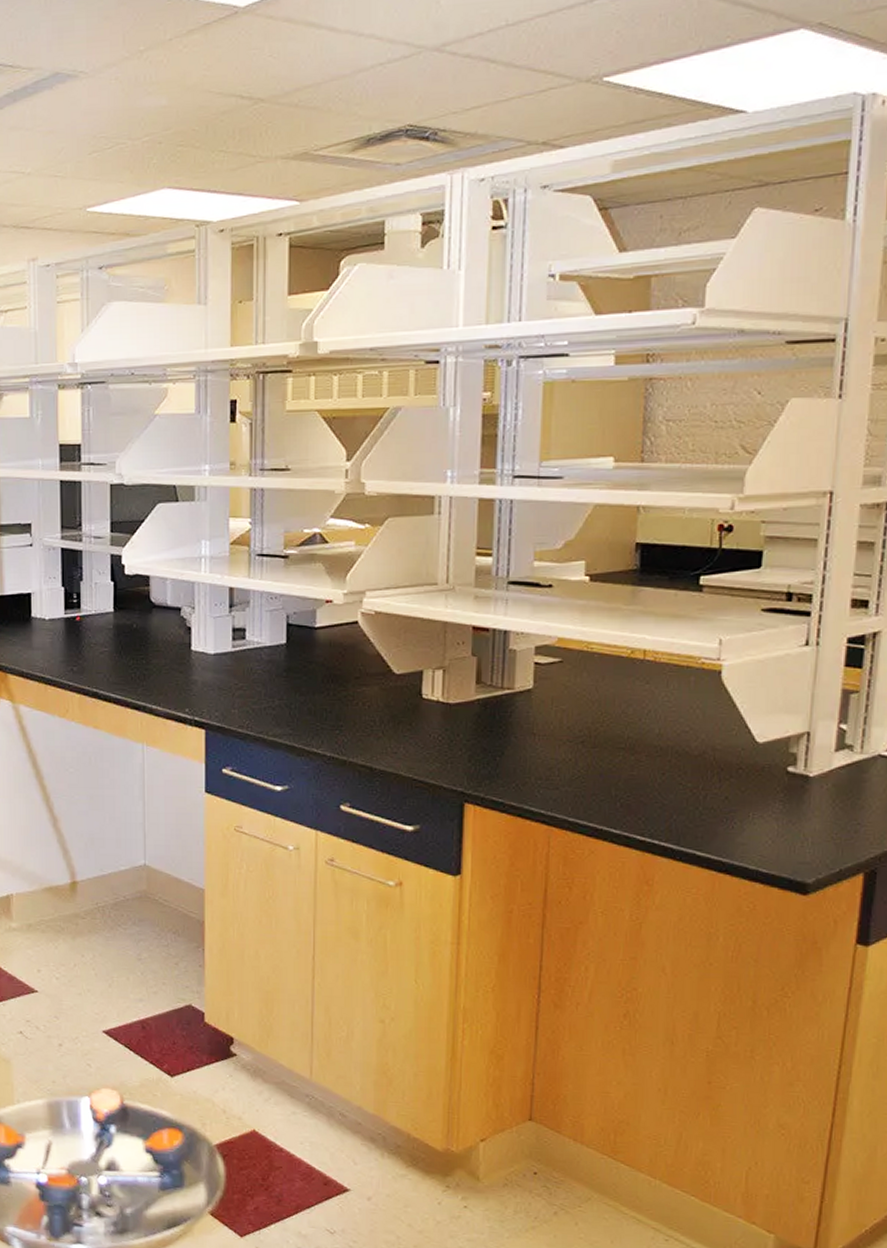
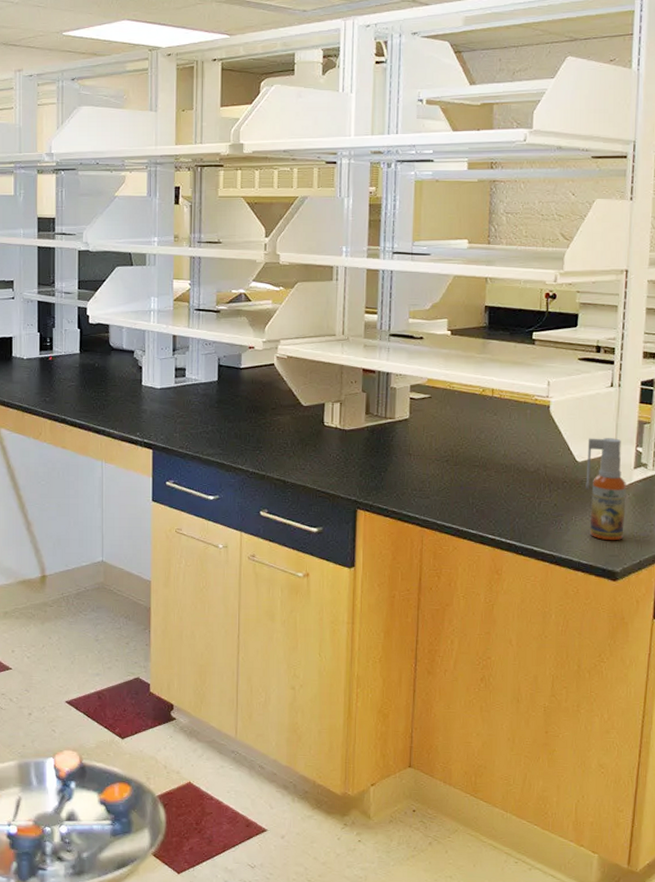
spray bottle: none [768,712,824,844] -> present [585,438,626,541]

